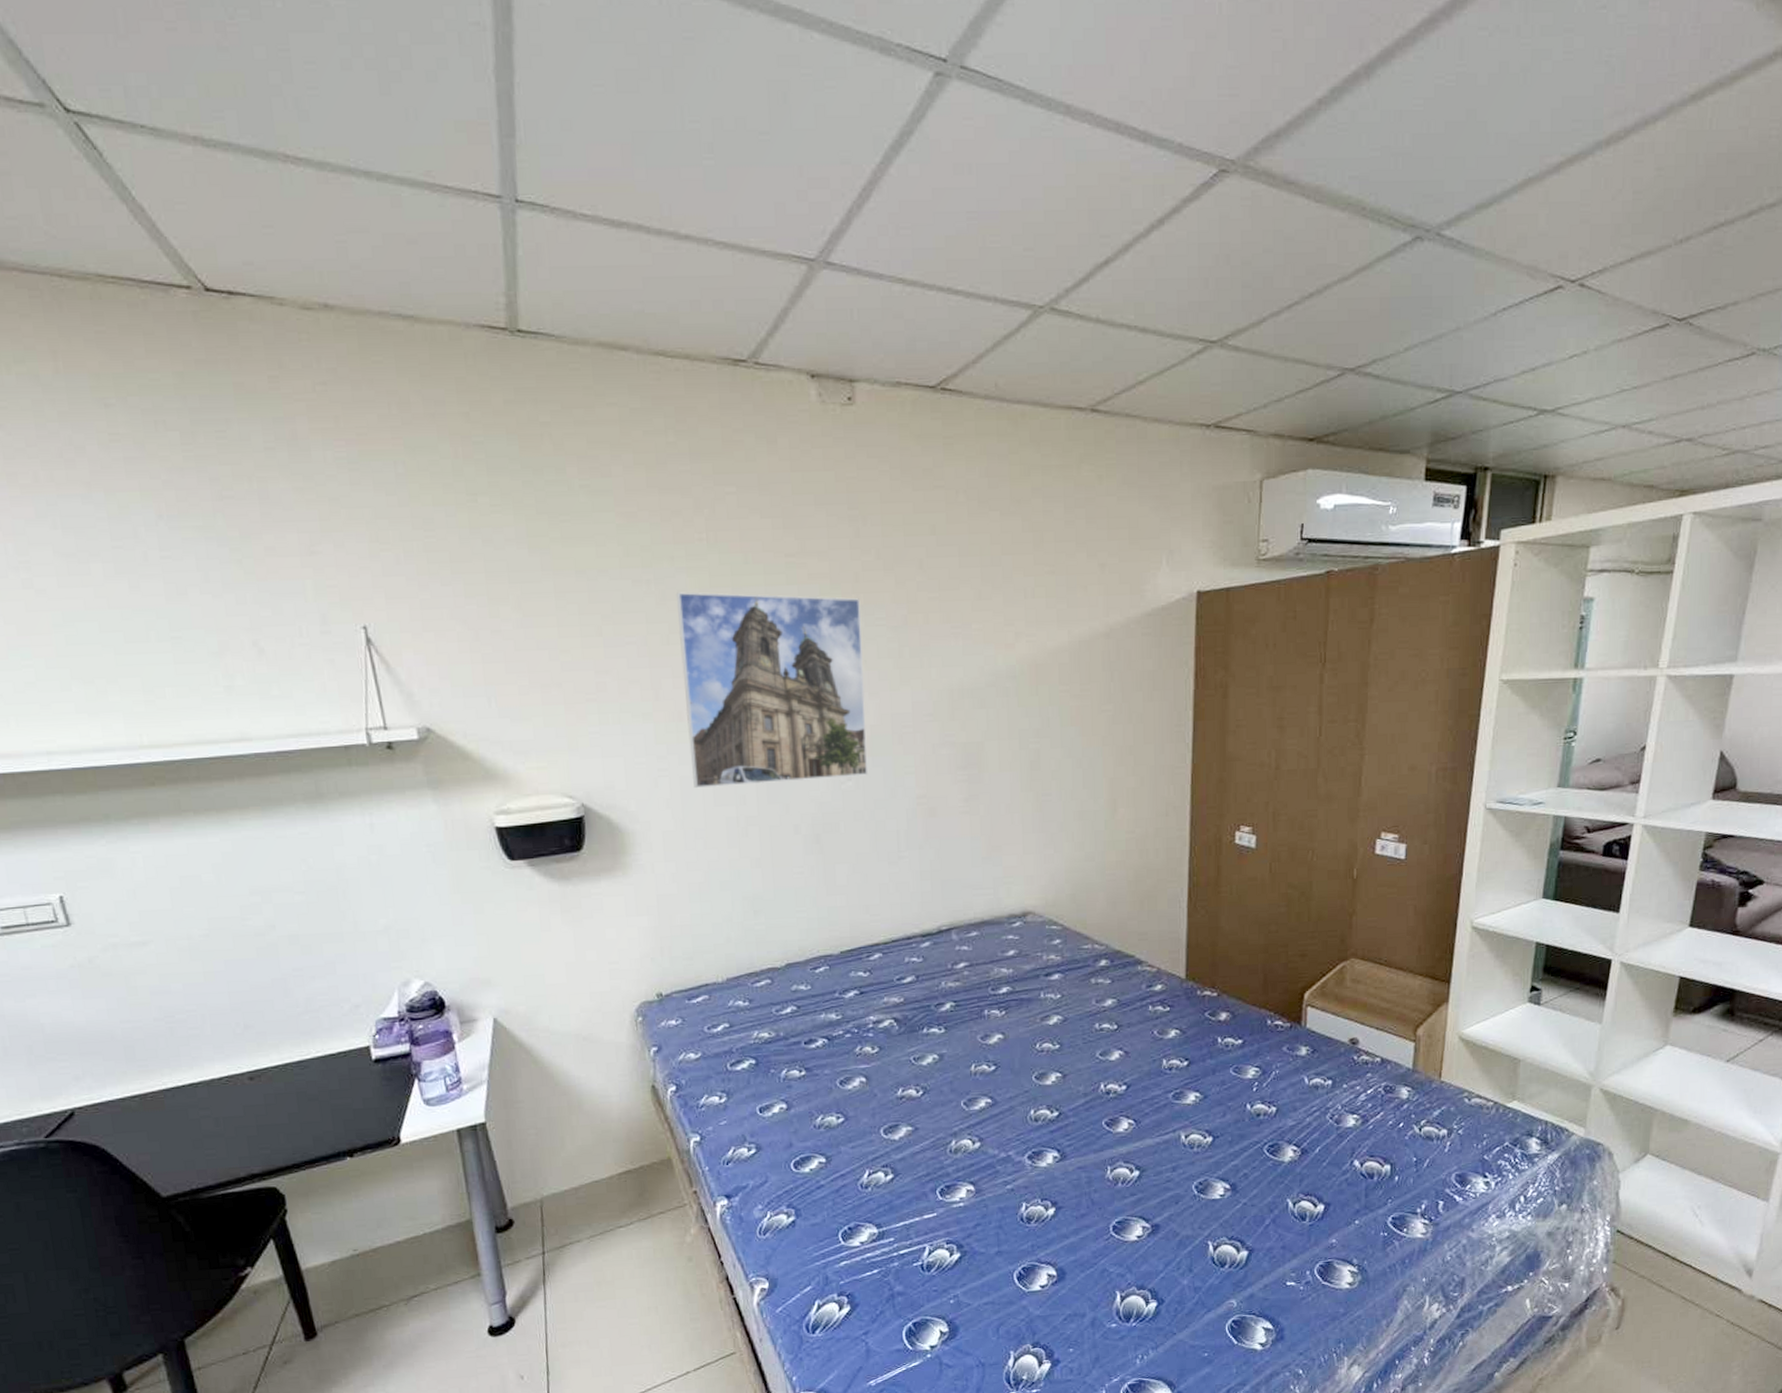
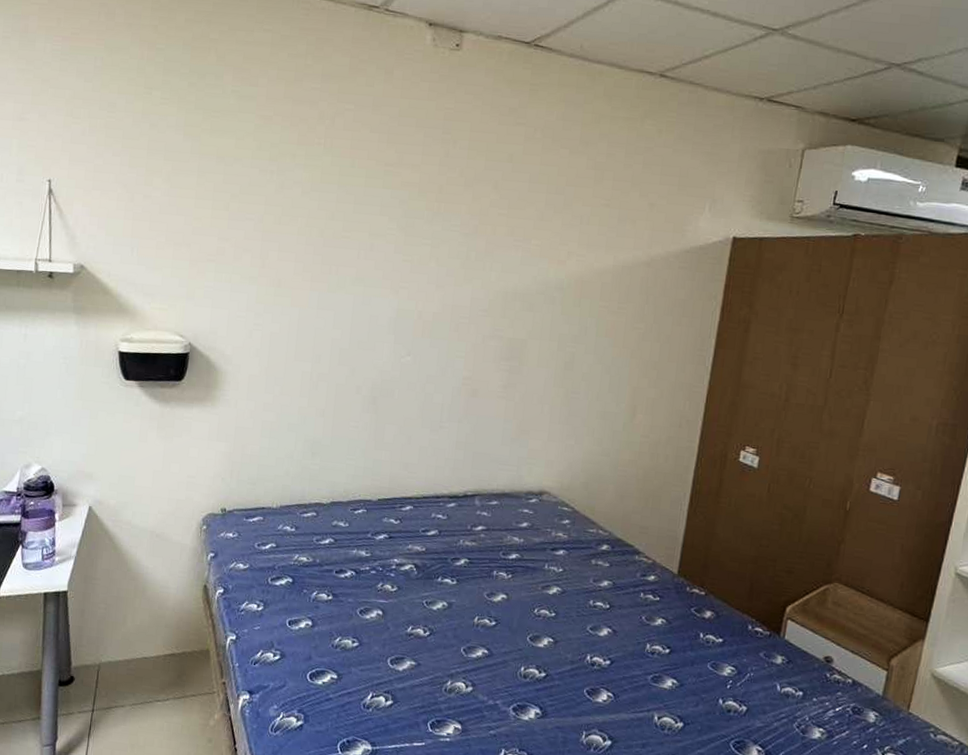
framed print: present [676,592,869,788] -> none [280,183,441,354]

